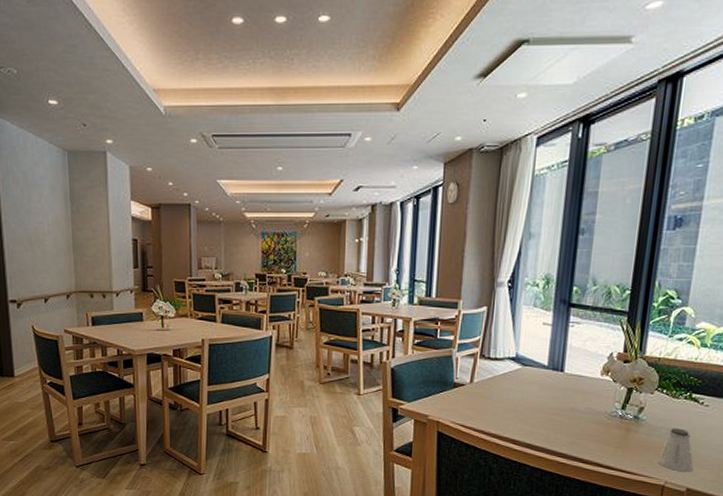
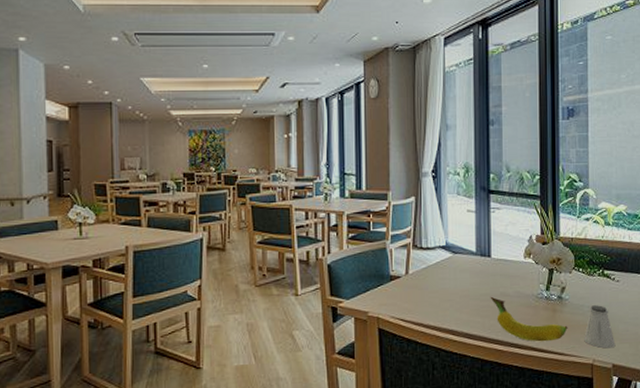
fruit: none [558,410,641,460] -> present [490,296,568,342]

